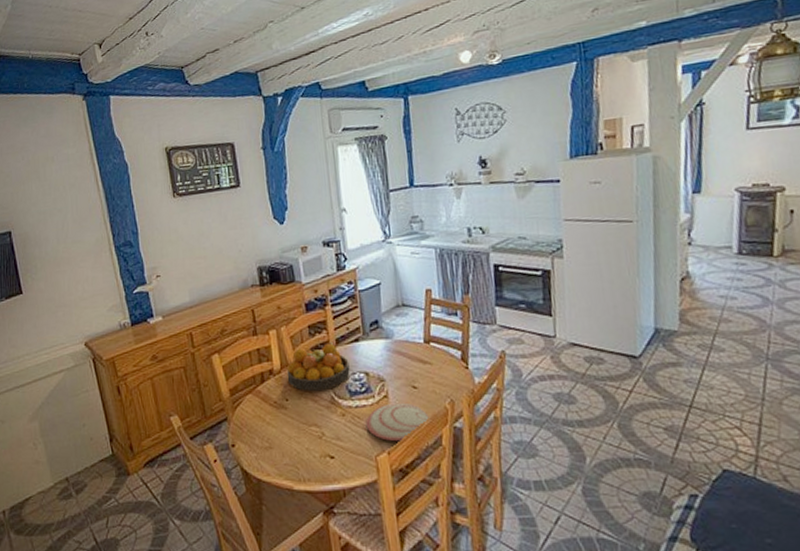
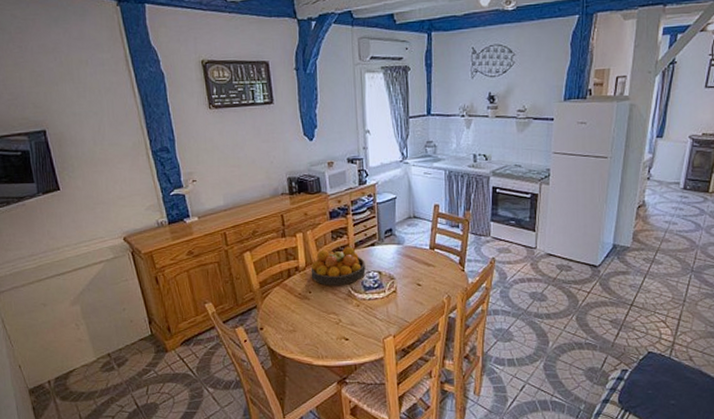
plate: present [365,402,431,442] -> none [376,297,430,328]

